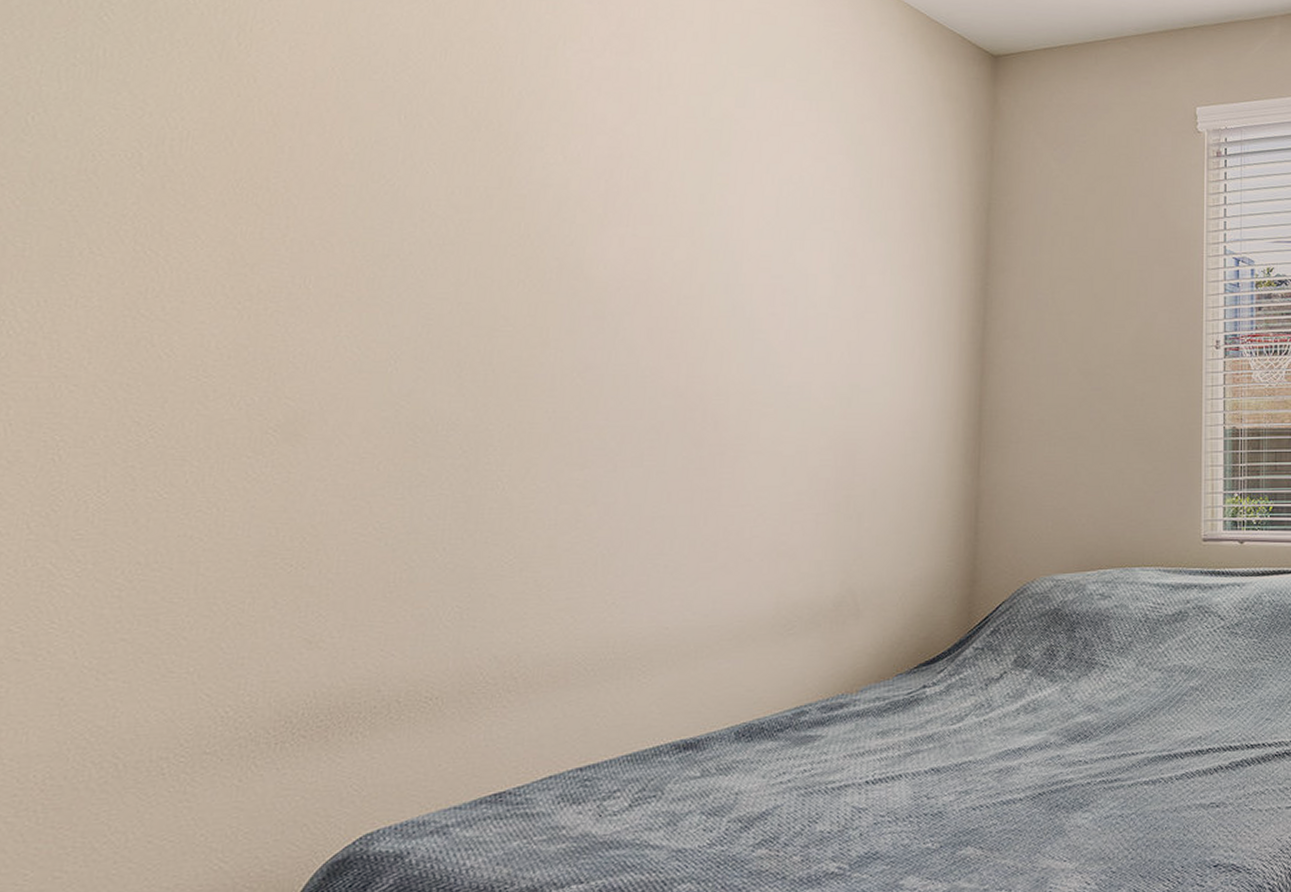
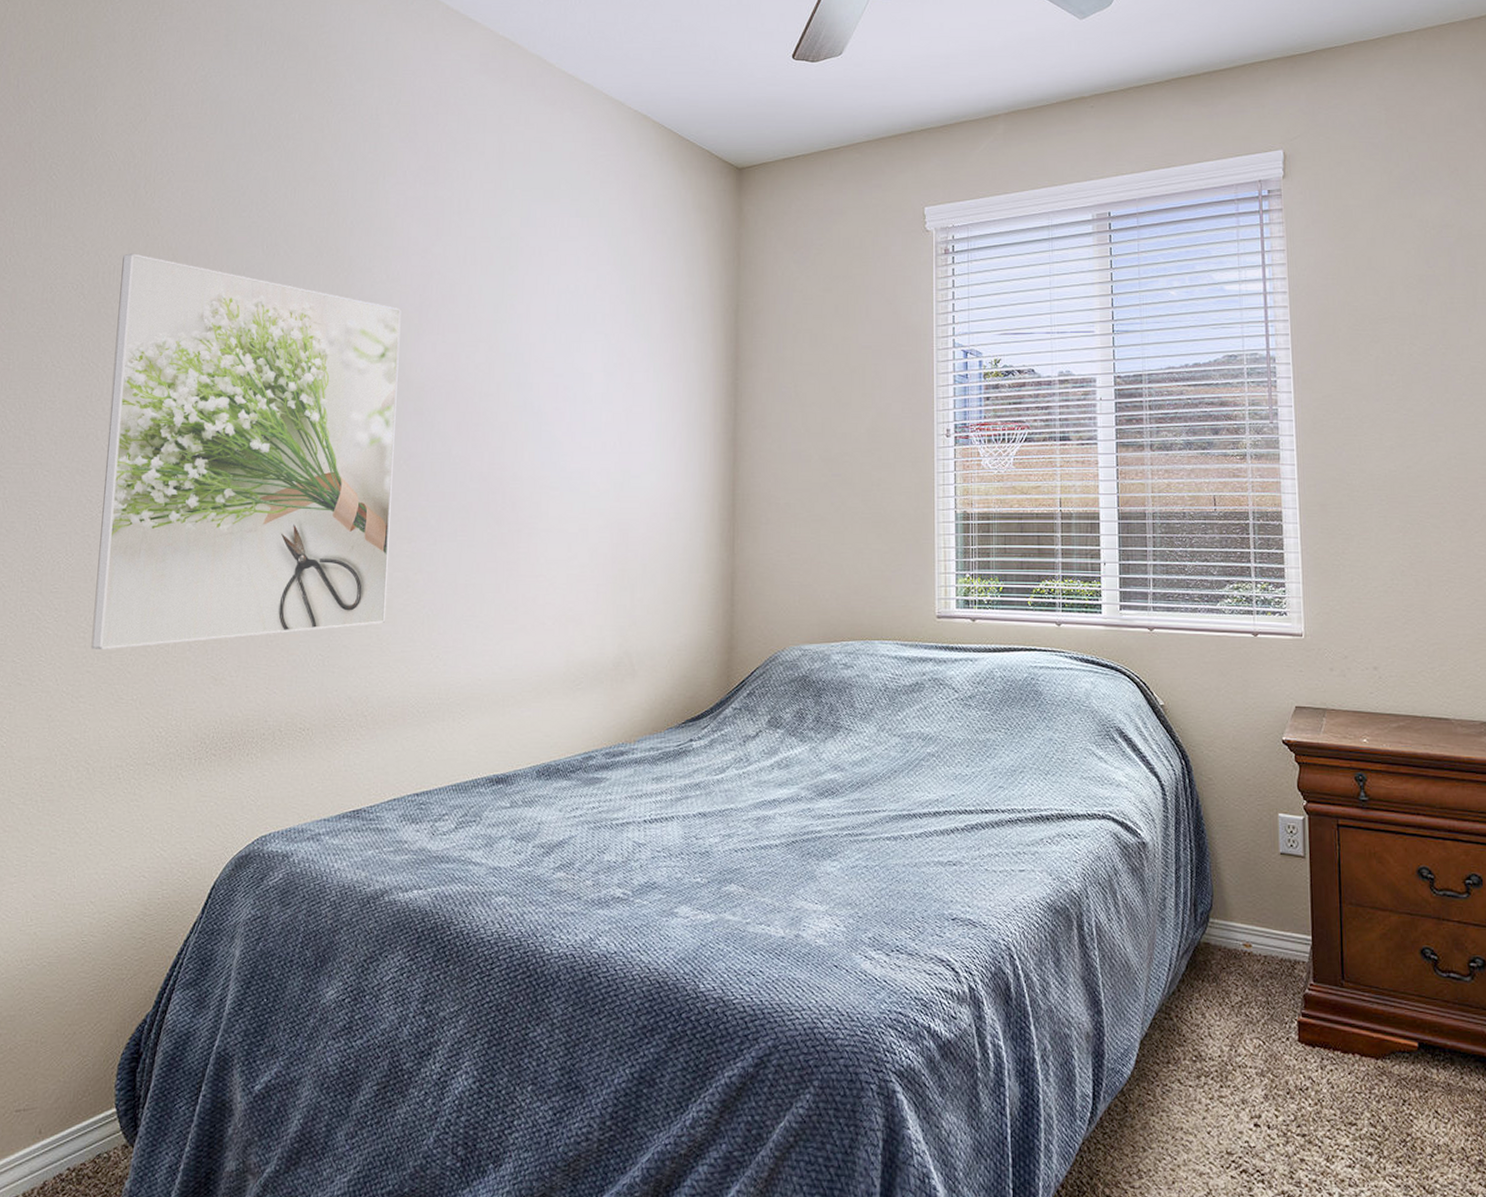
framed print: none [129,117,581,612] -> present [91,253,402,650]

